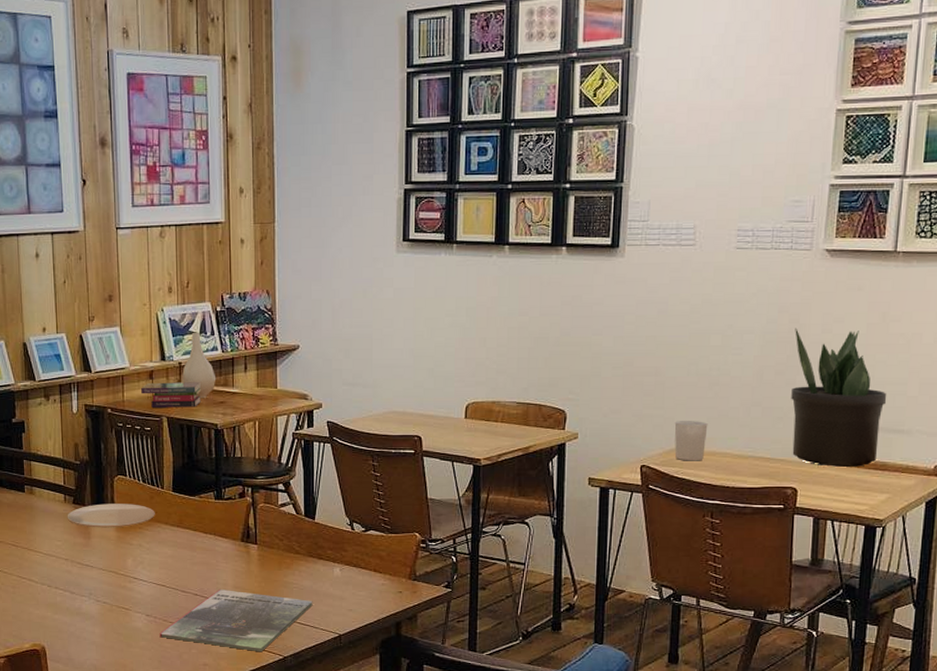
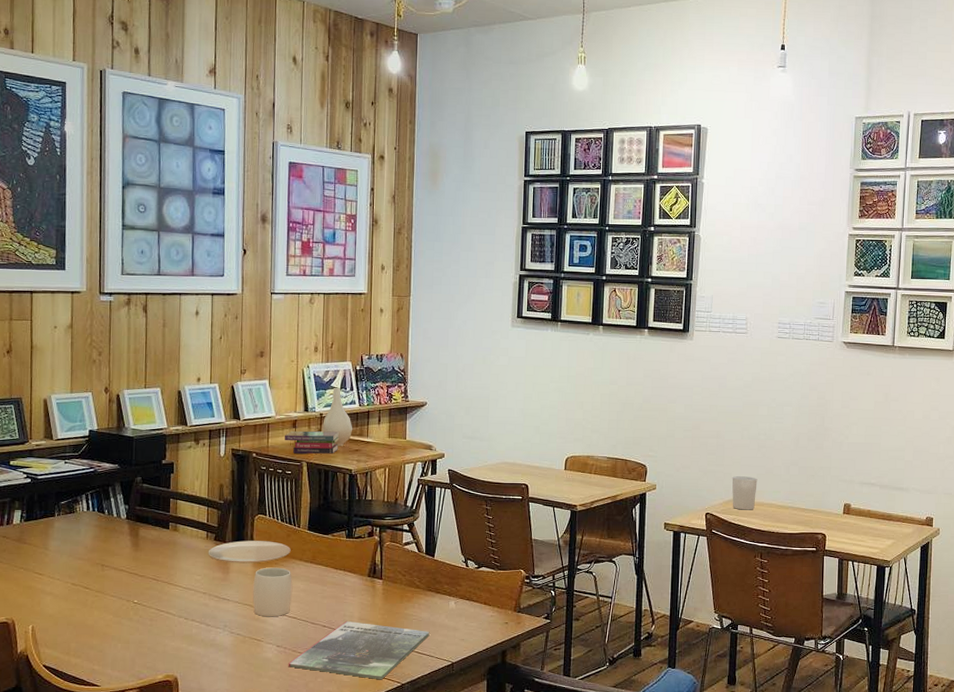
mug: none [116,532,160,585] -> present [252,567,293,617]
planter: present [791,327,887,467] -> none [820,403,890,517]

